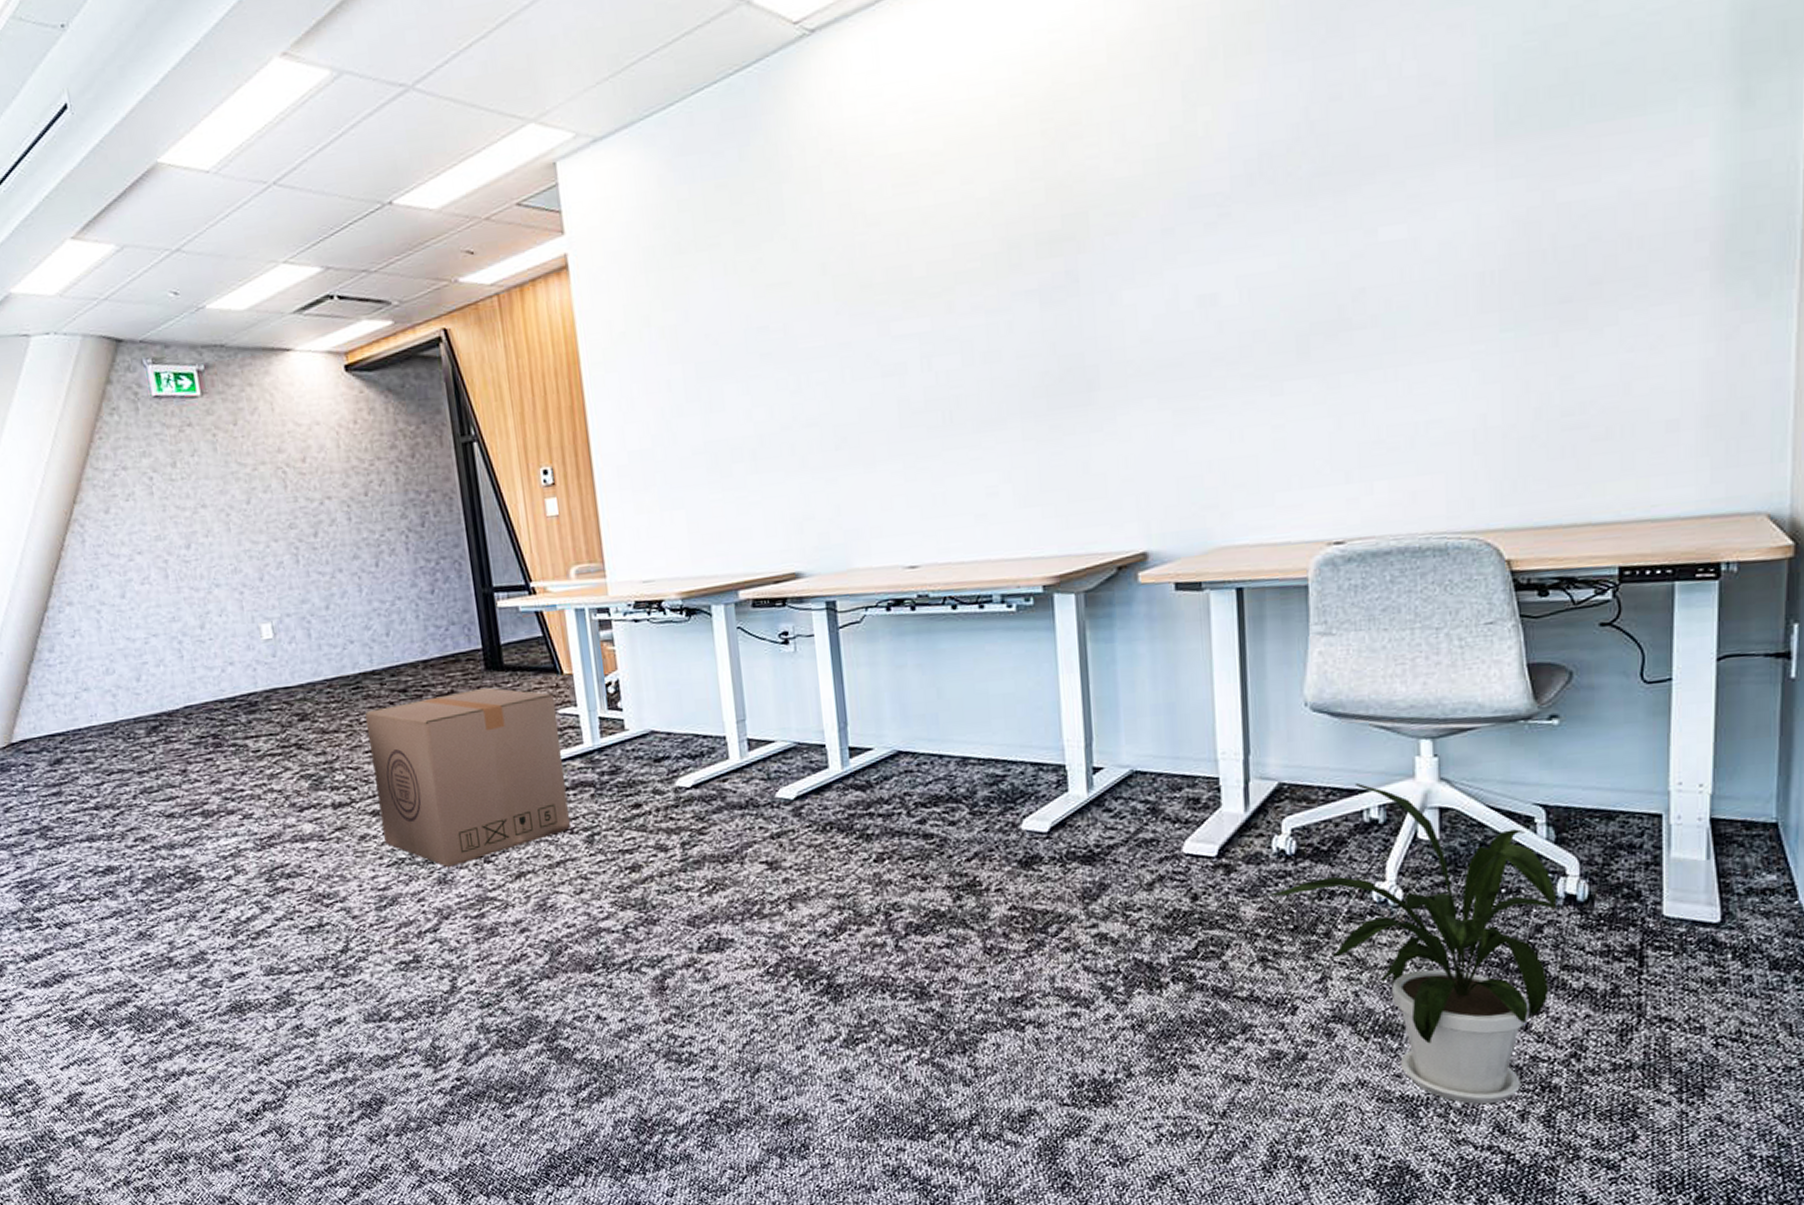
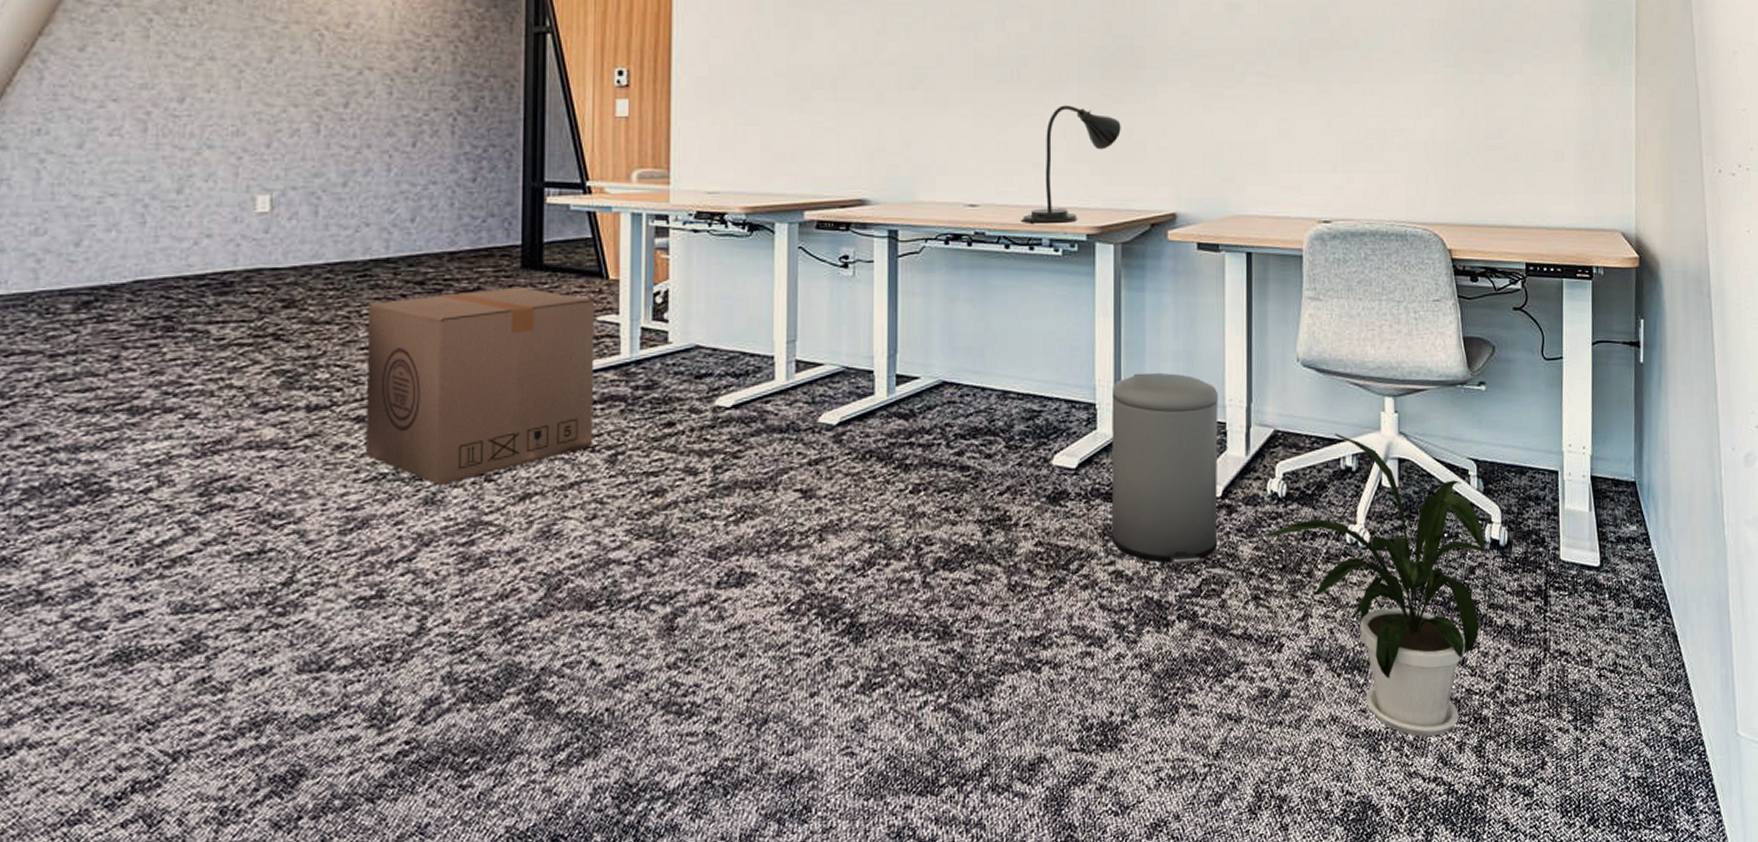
desk lamp: none [967,444,1075,581] -> present [1021,105,1121,225]
pedal bin: none [1082,728,1215,926] -> present [1111,372,1218,564]

